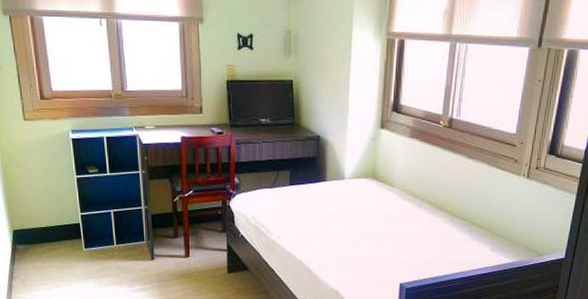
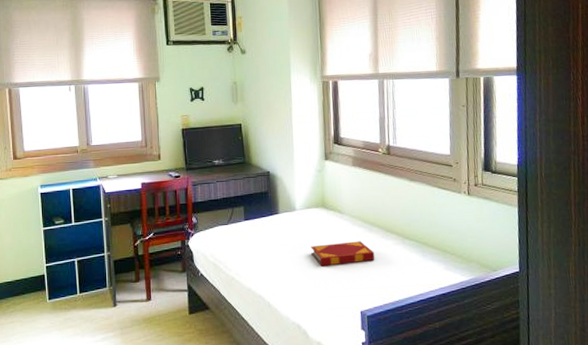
hardback book: none [356,215,421,238] -> present [311,241,375,267]

